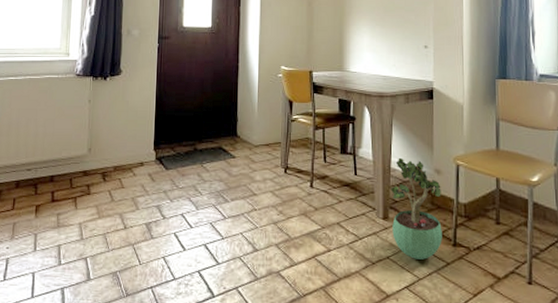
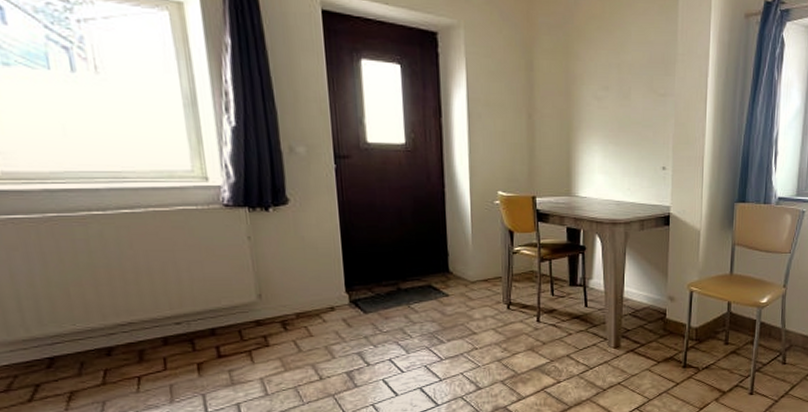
potted plant: present [391,157,442,260] -> none [623,286,674,383]

